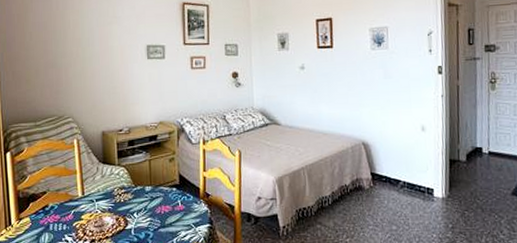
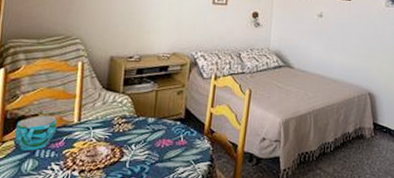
cup: none [28,192,64,226] -> present [14,116,57,151]

